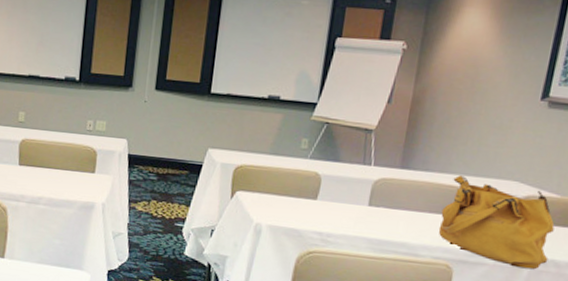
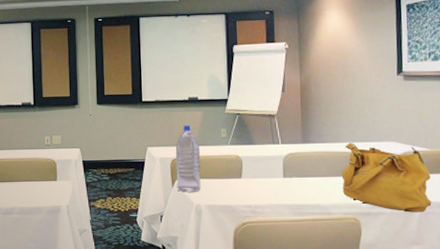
water bottle: none [236,128,272,209] -> present [175,125,201,193]

